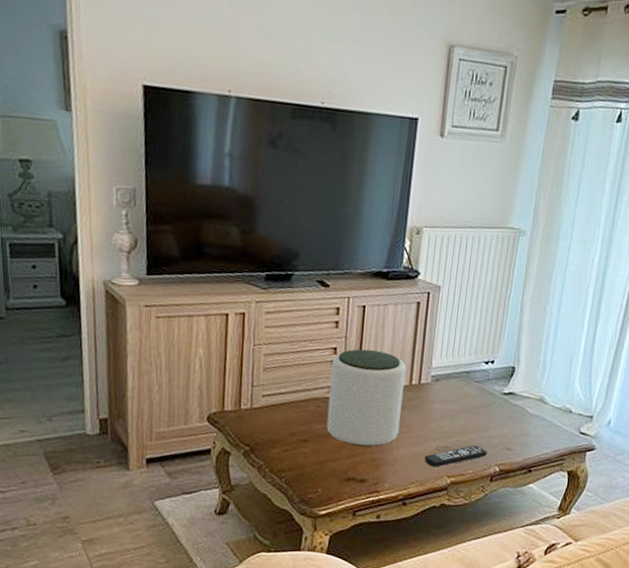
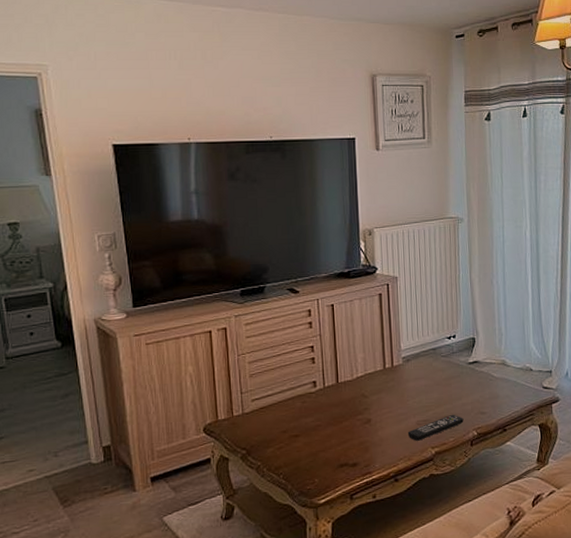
plant pot: present [326,349,406,447] -> none [310,342,381,433]

